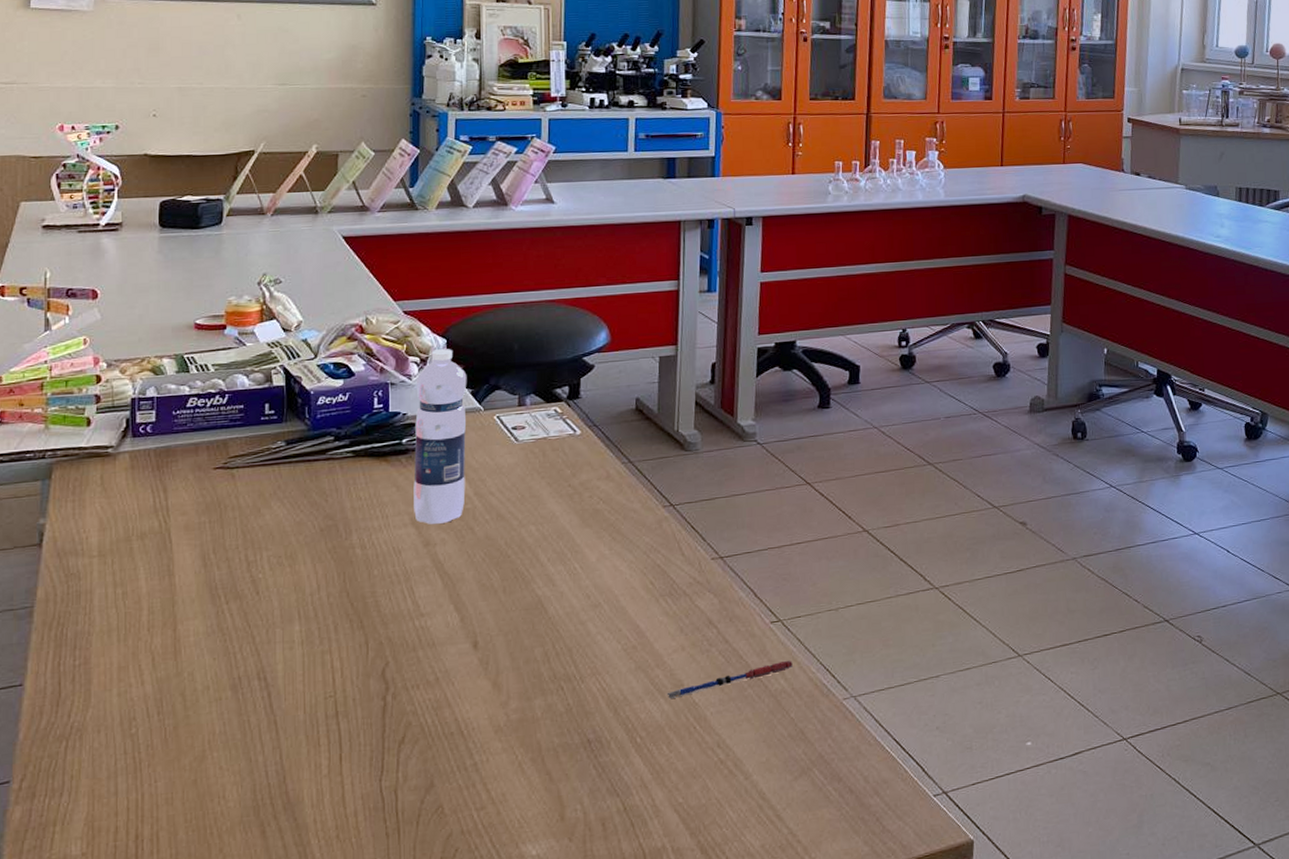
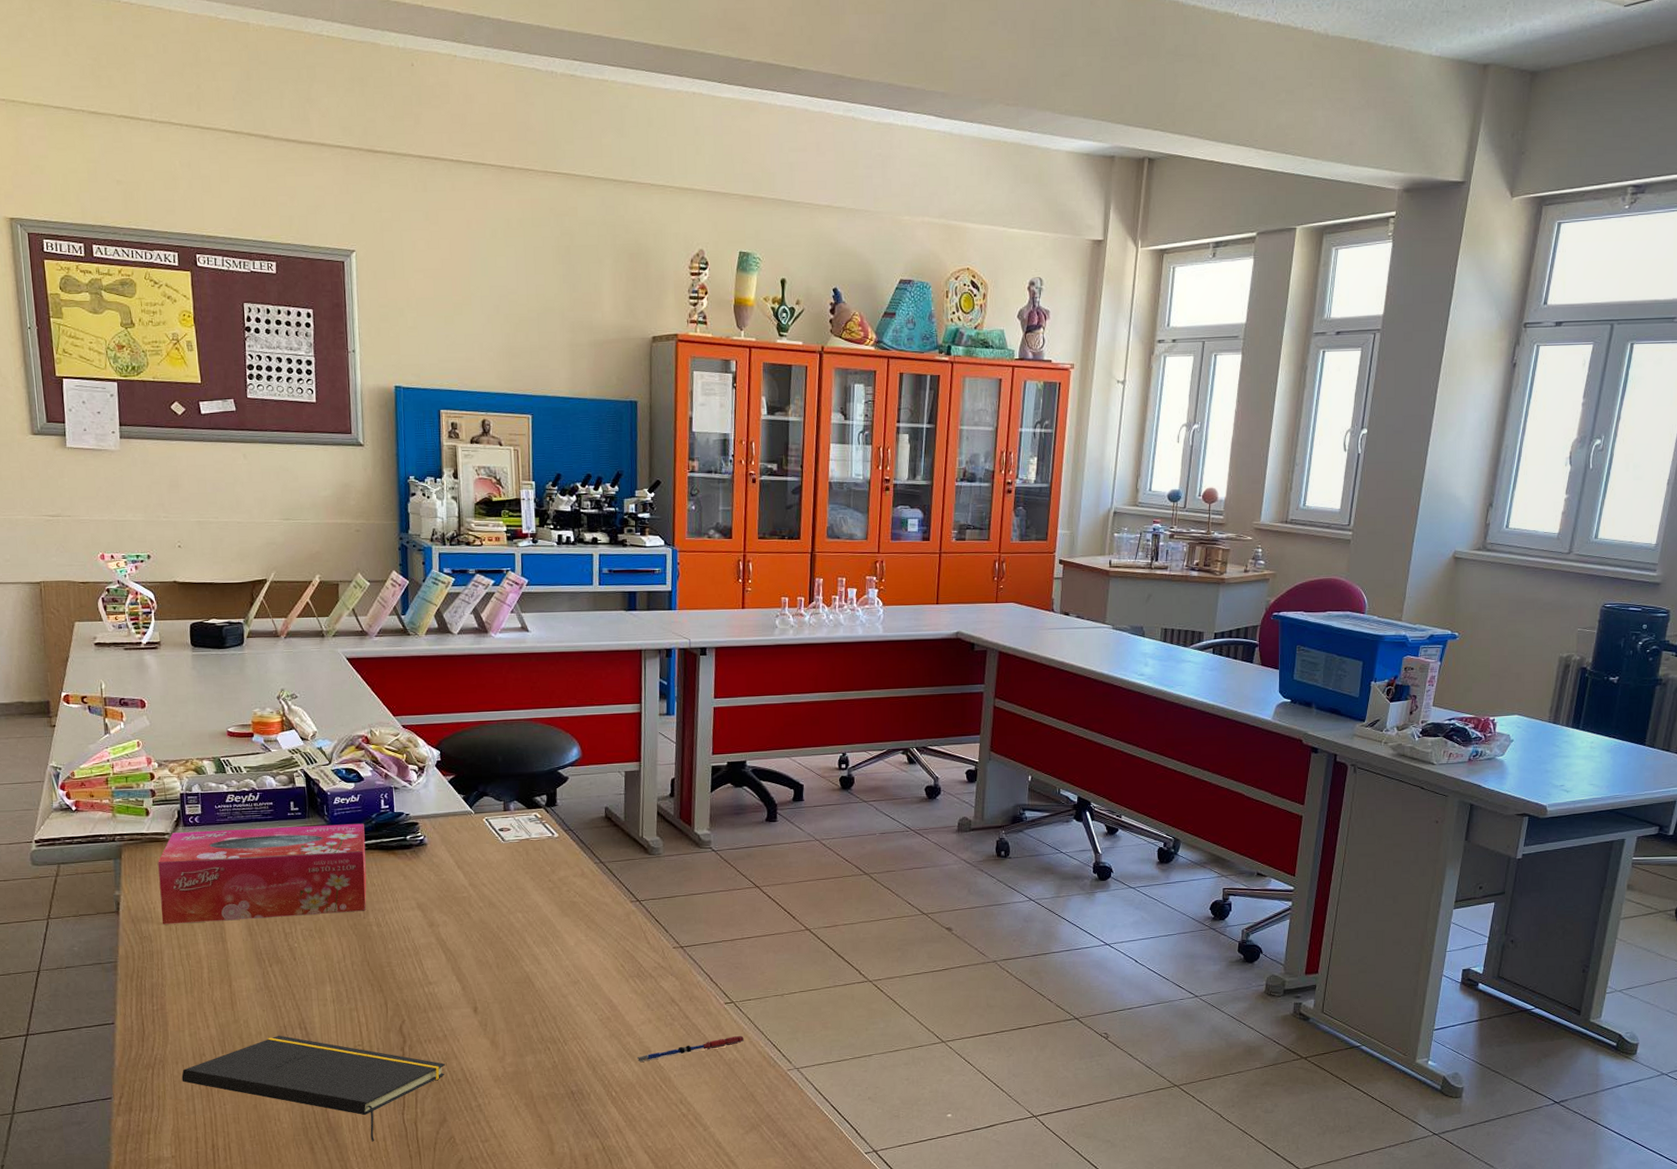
tissue box: none [96,426,353,558] -> present [158,823,367,925]
notepad: none [103,688,435,819] -> present [181,1035,445,1142]
water bottle: present [413,349,467,524] -> none [415,759,462,908]

